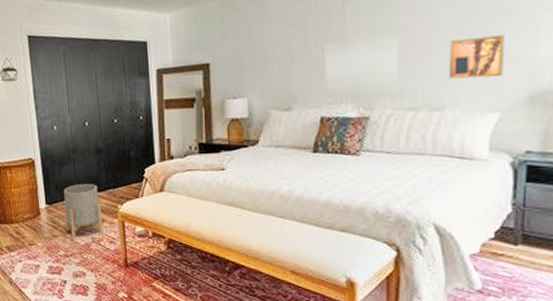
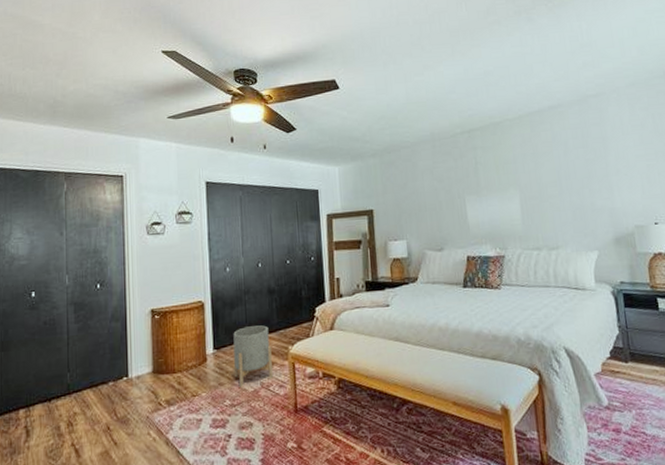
wall art: present [448,34,504,79] -> none [555,191,595,225]

